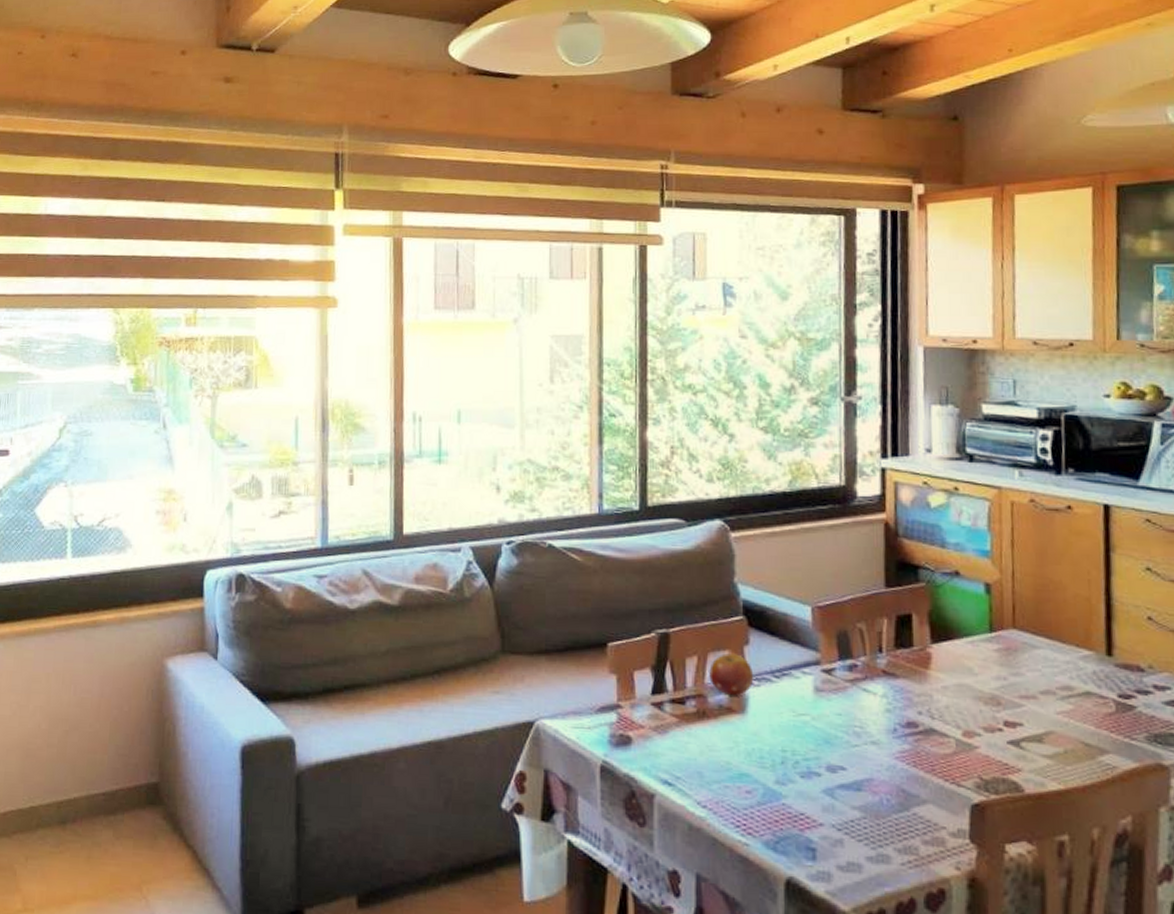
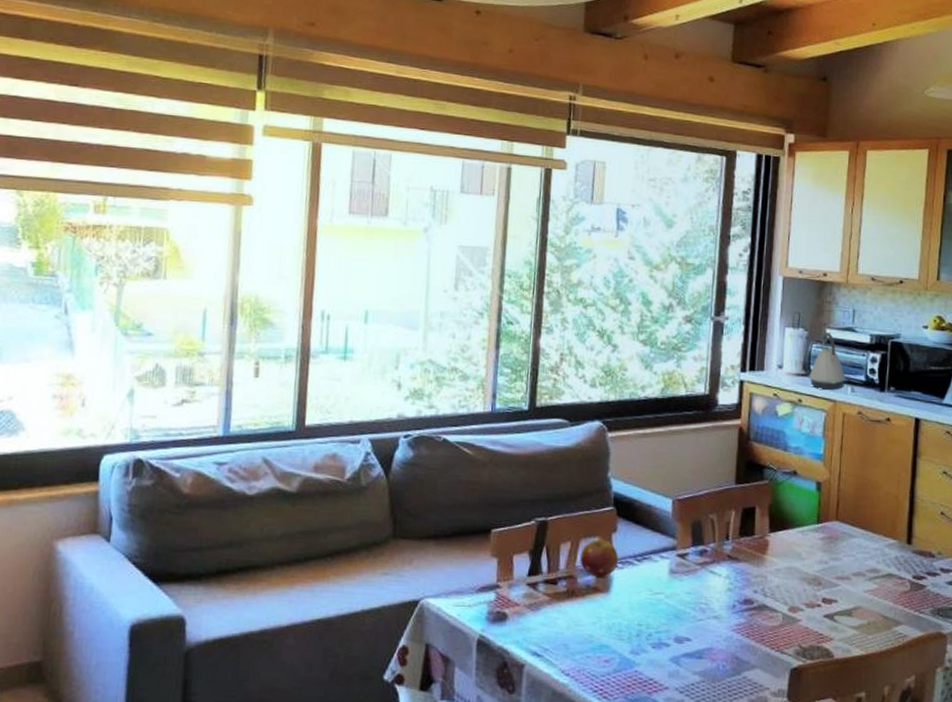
kettle: none [965,407,1011,475] -> present [809,331,846,390]

